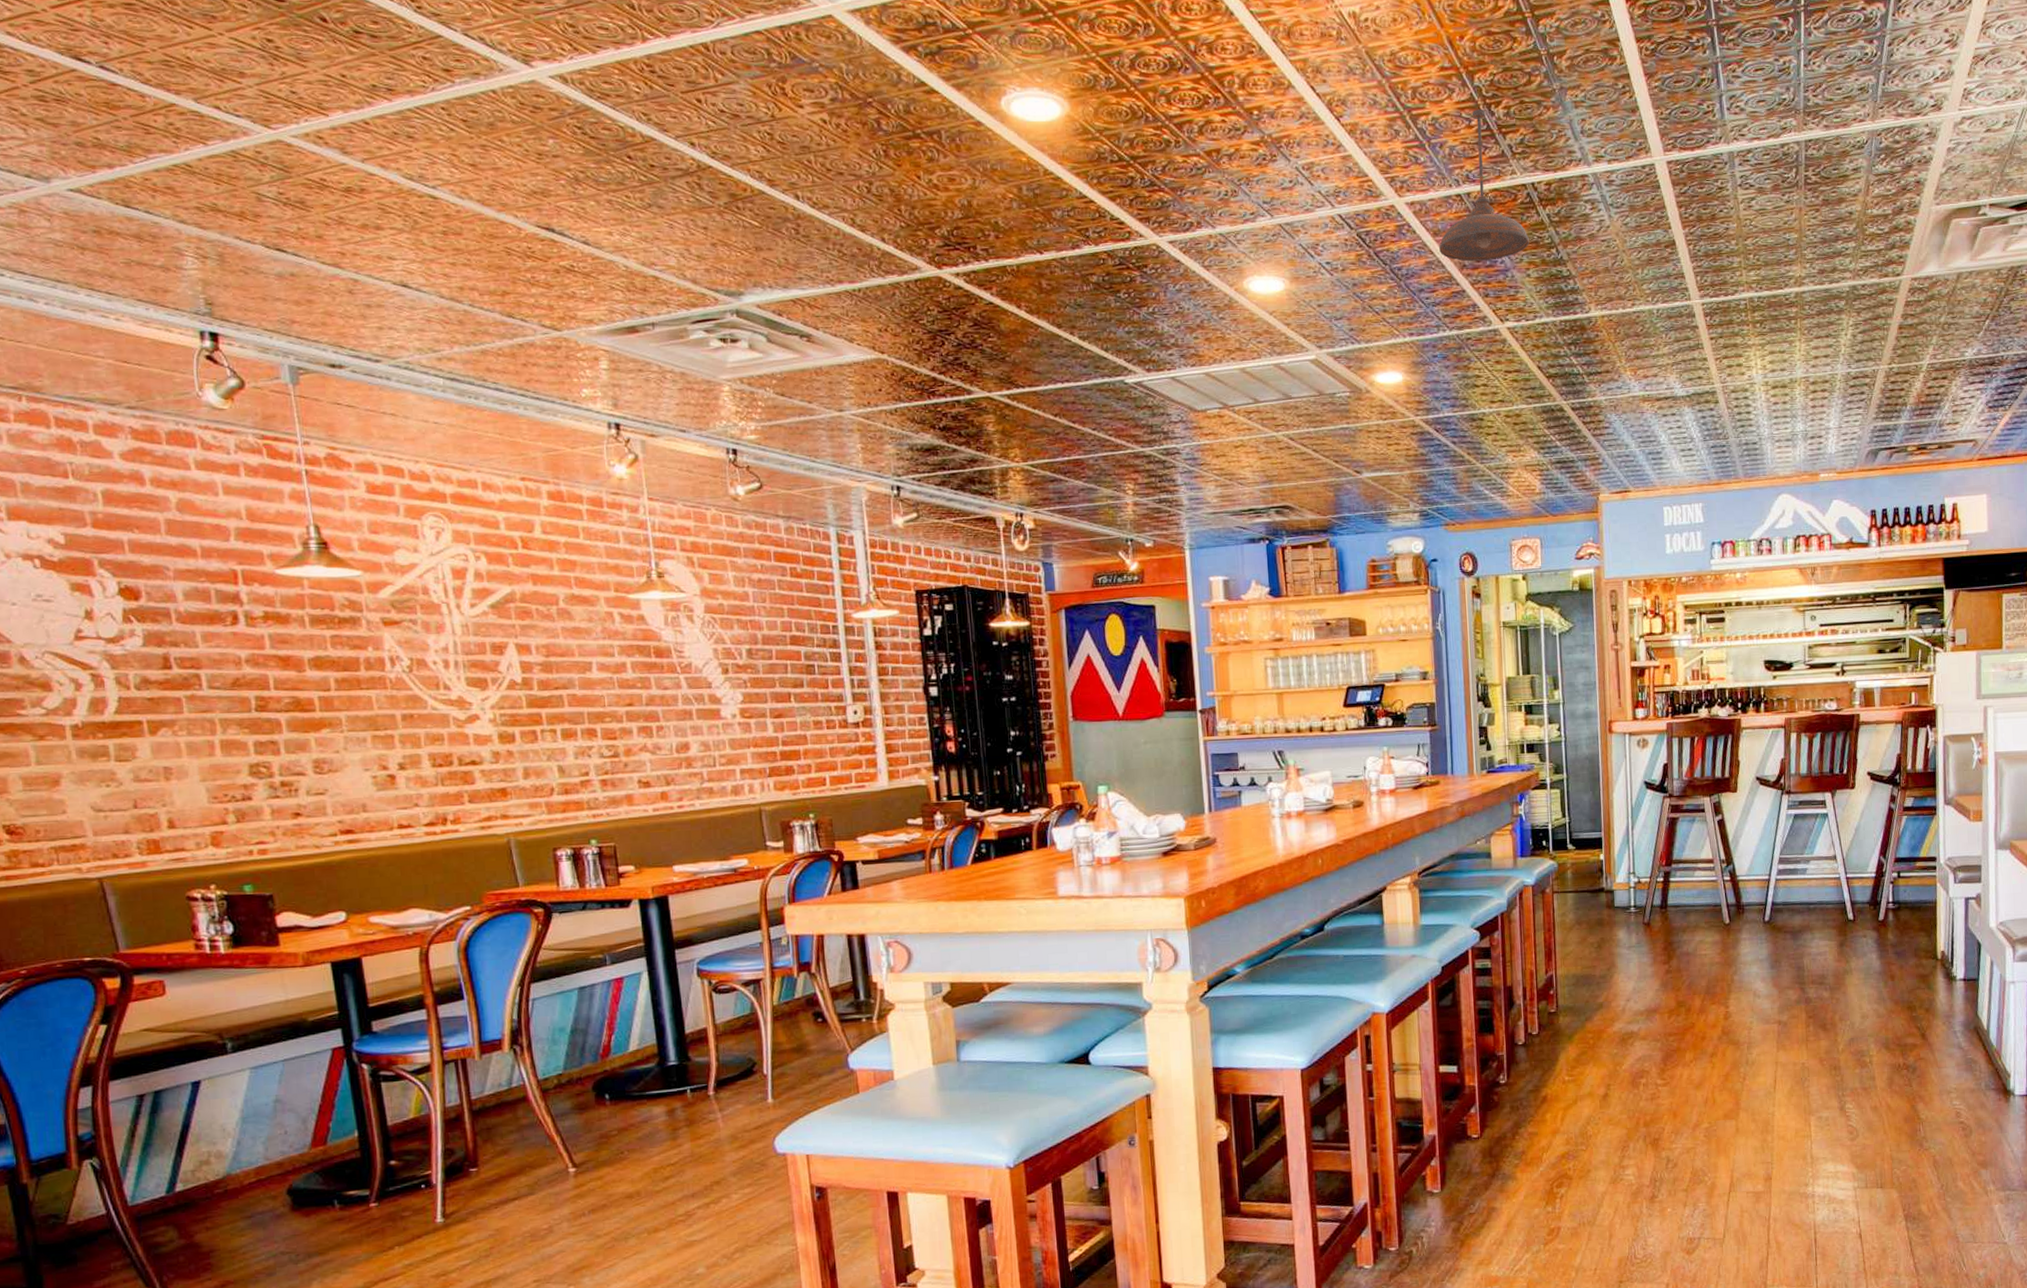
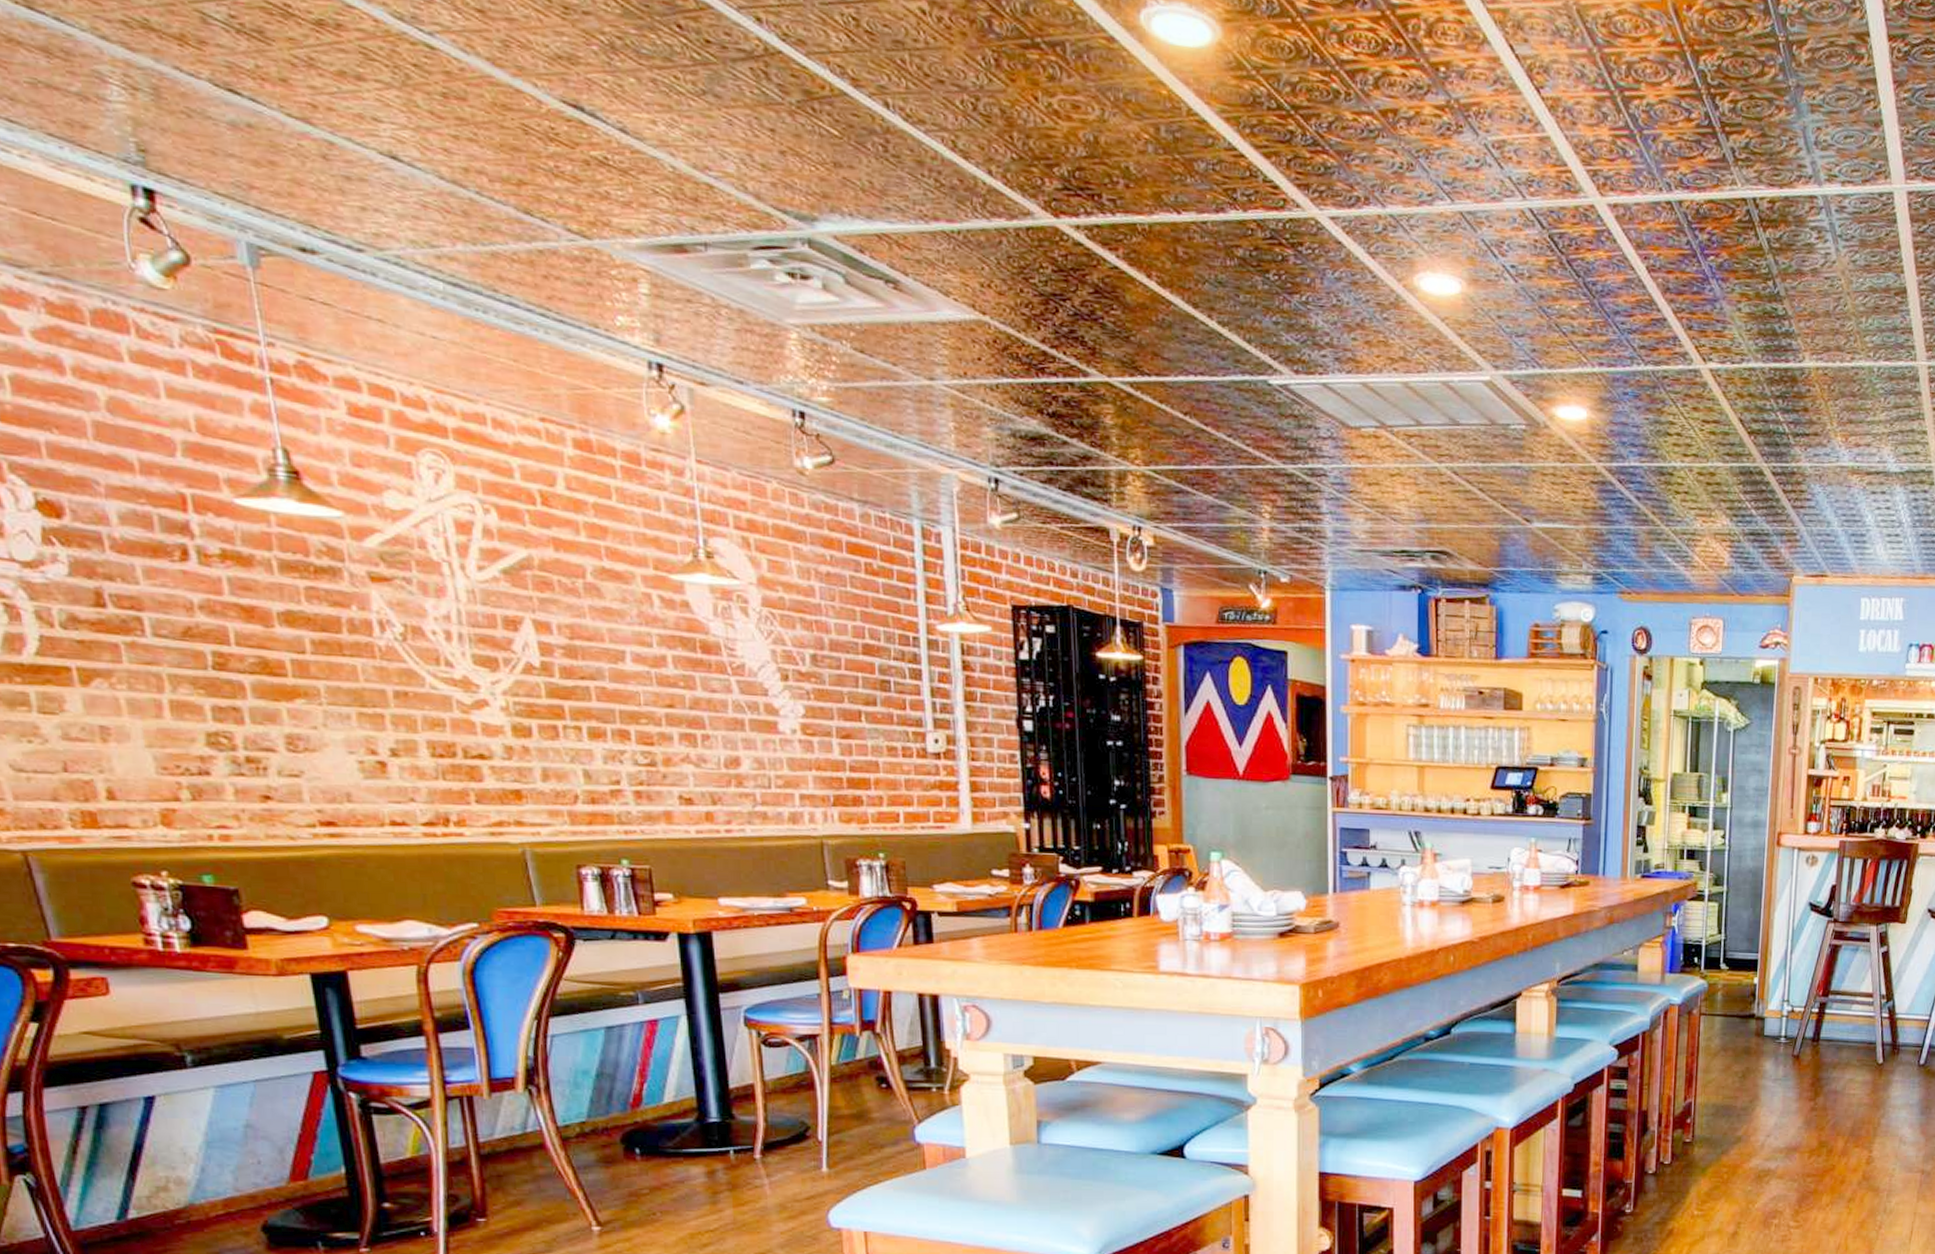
pendant light: present [1439,108,1530,261] -> none [1641,99,1745,286]

